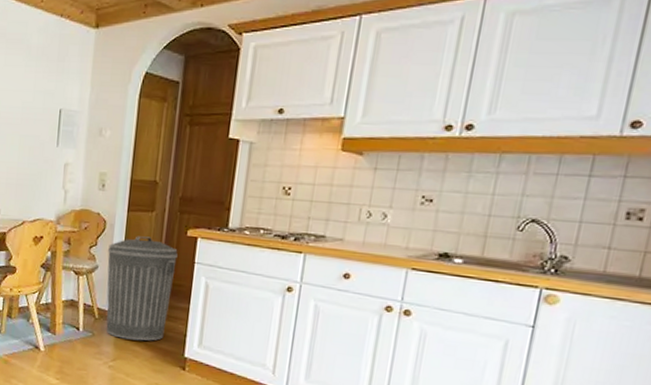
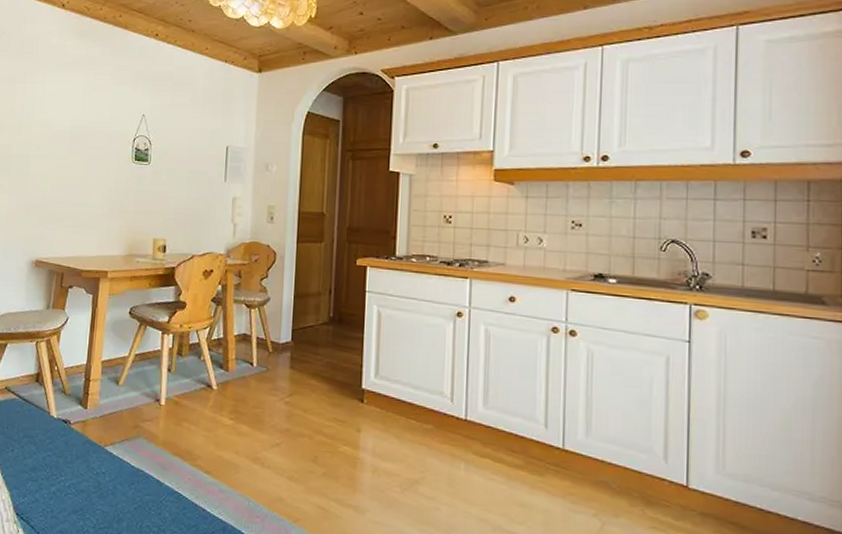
trash can: present [106,236,178,341] -> none [278,266,348,374]

